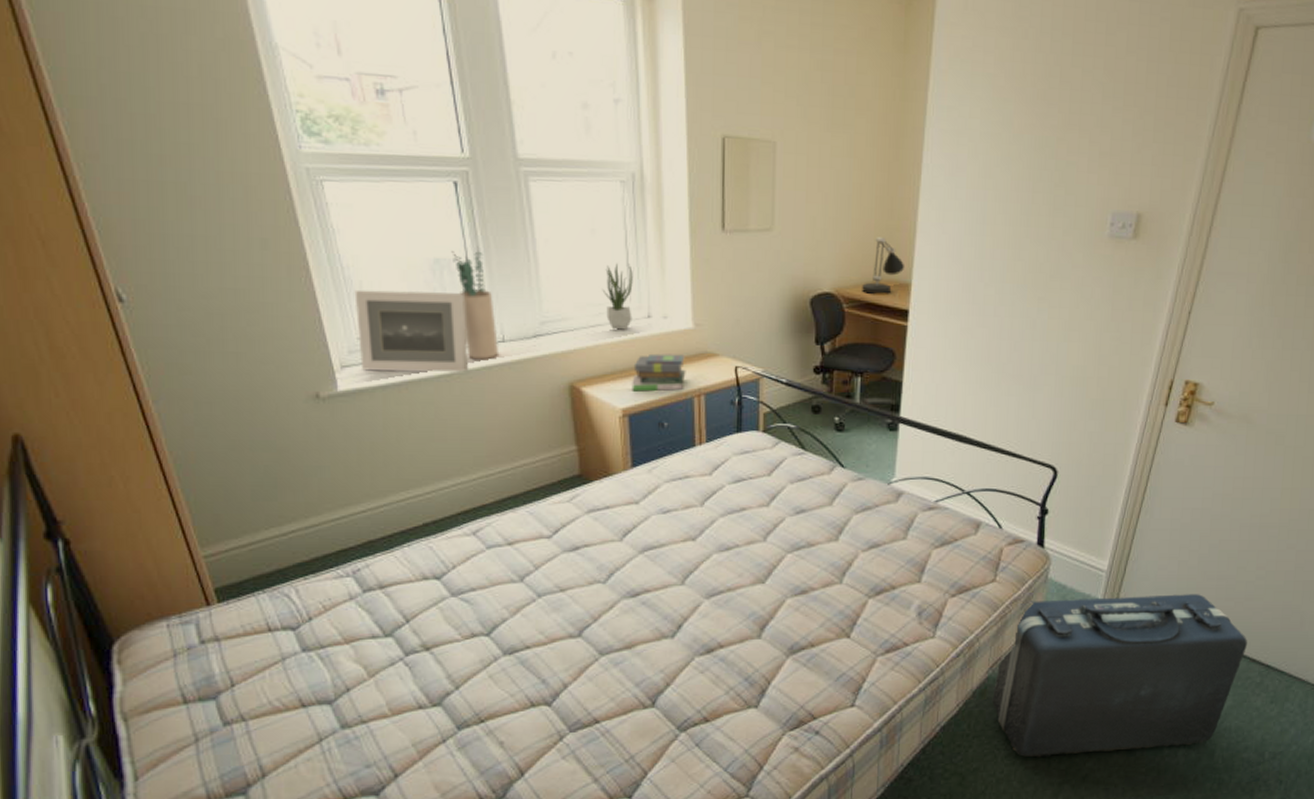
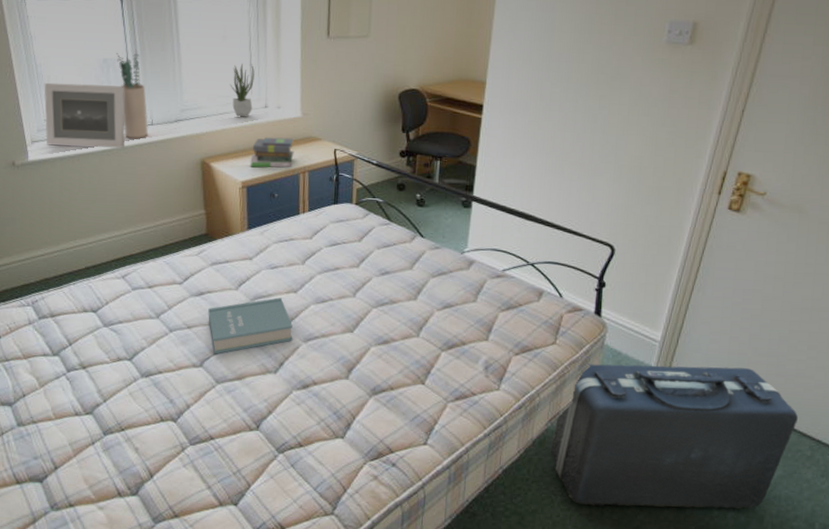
book: none [586,547,693,621] -> present [208,297,293,354]
desk lamp: present [862,237,905,295] -> none [443,42,481,92]

